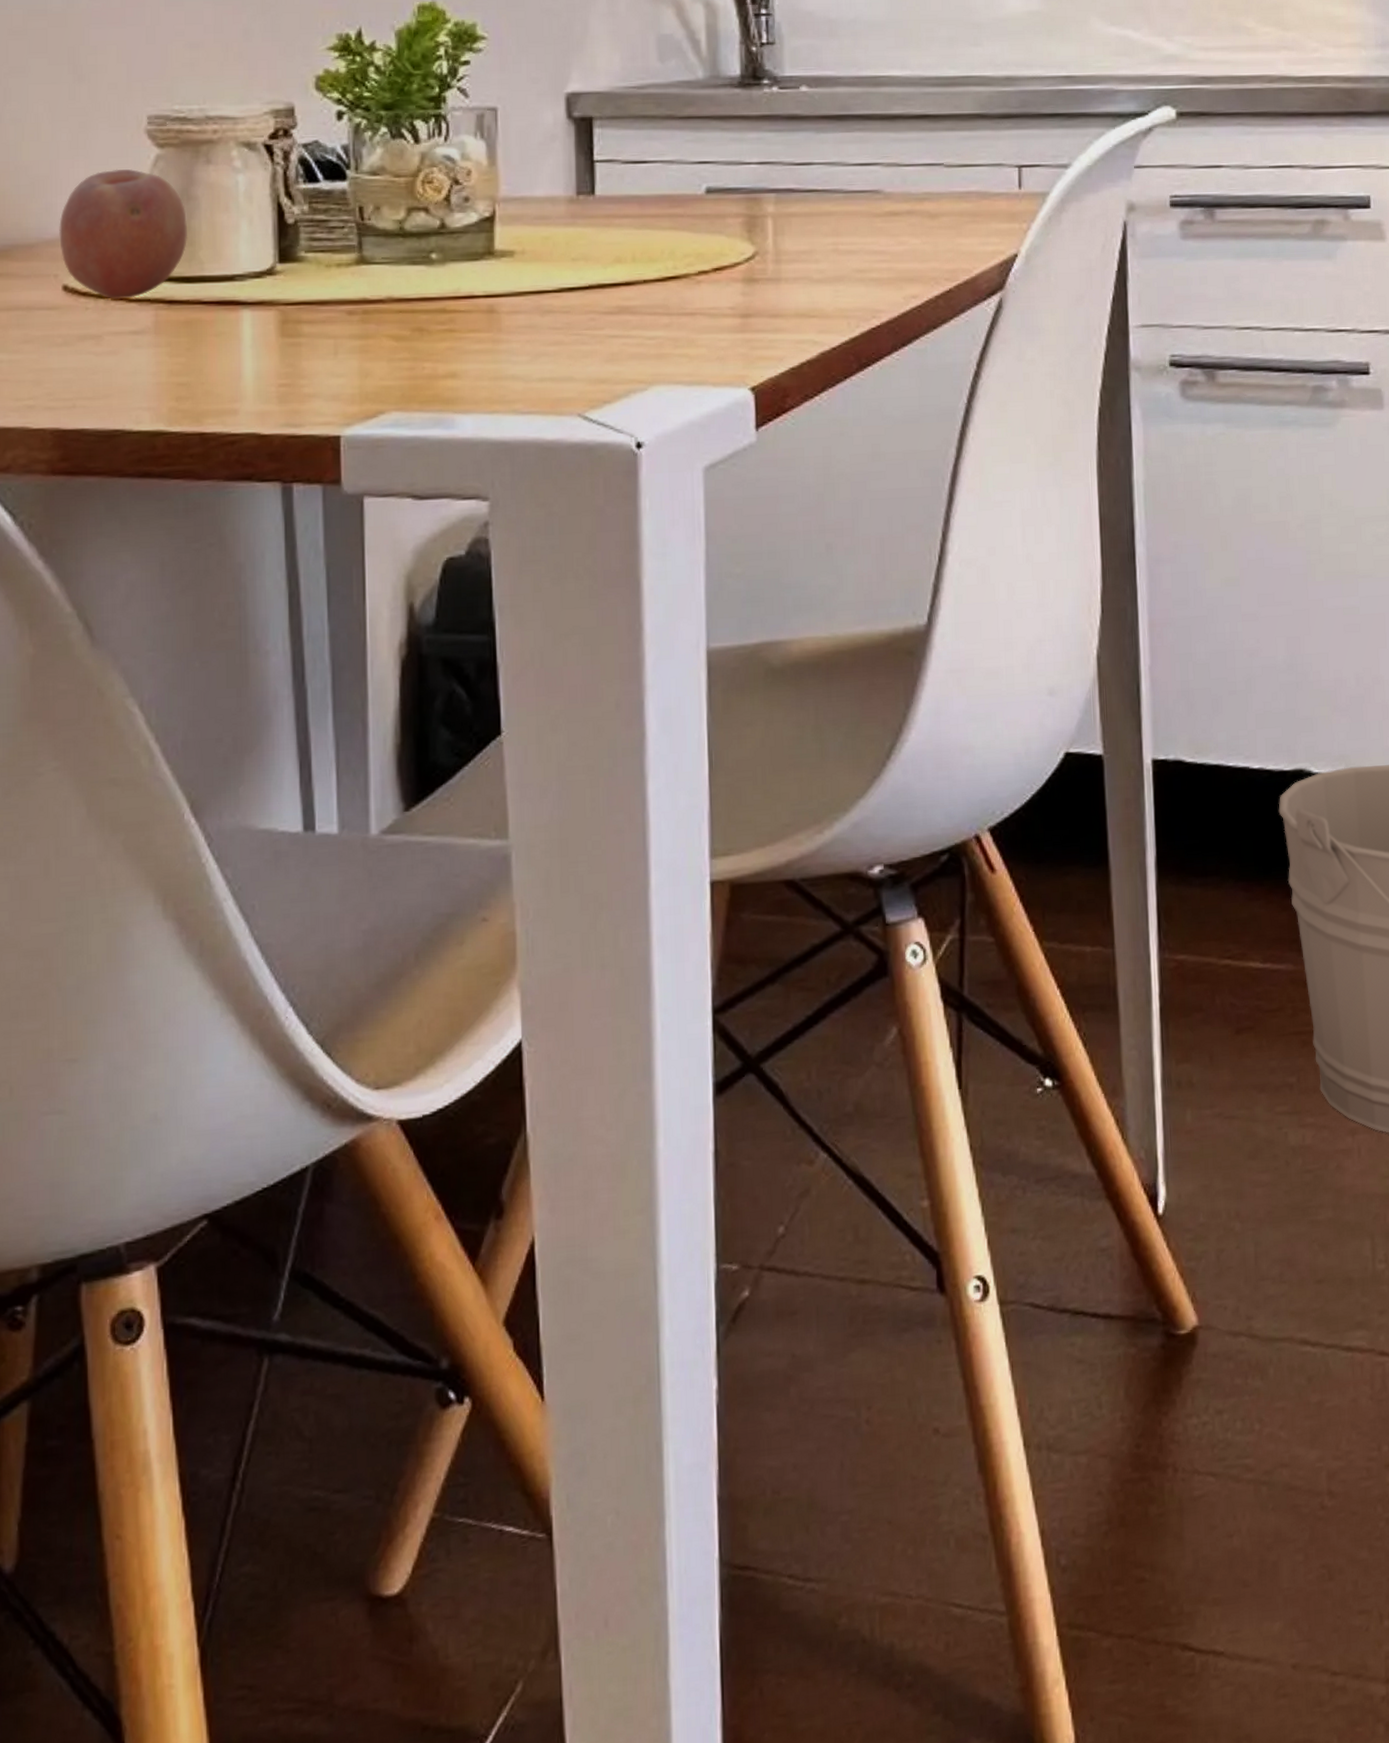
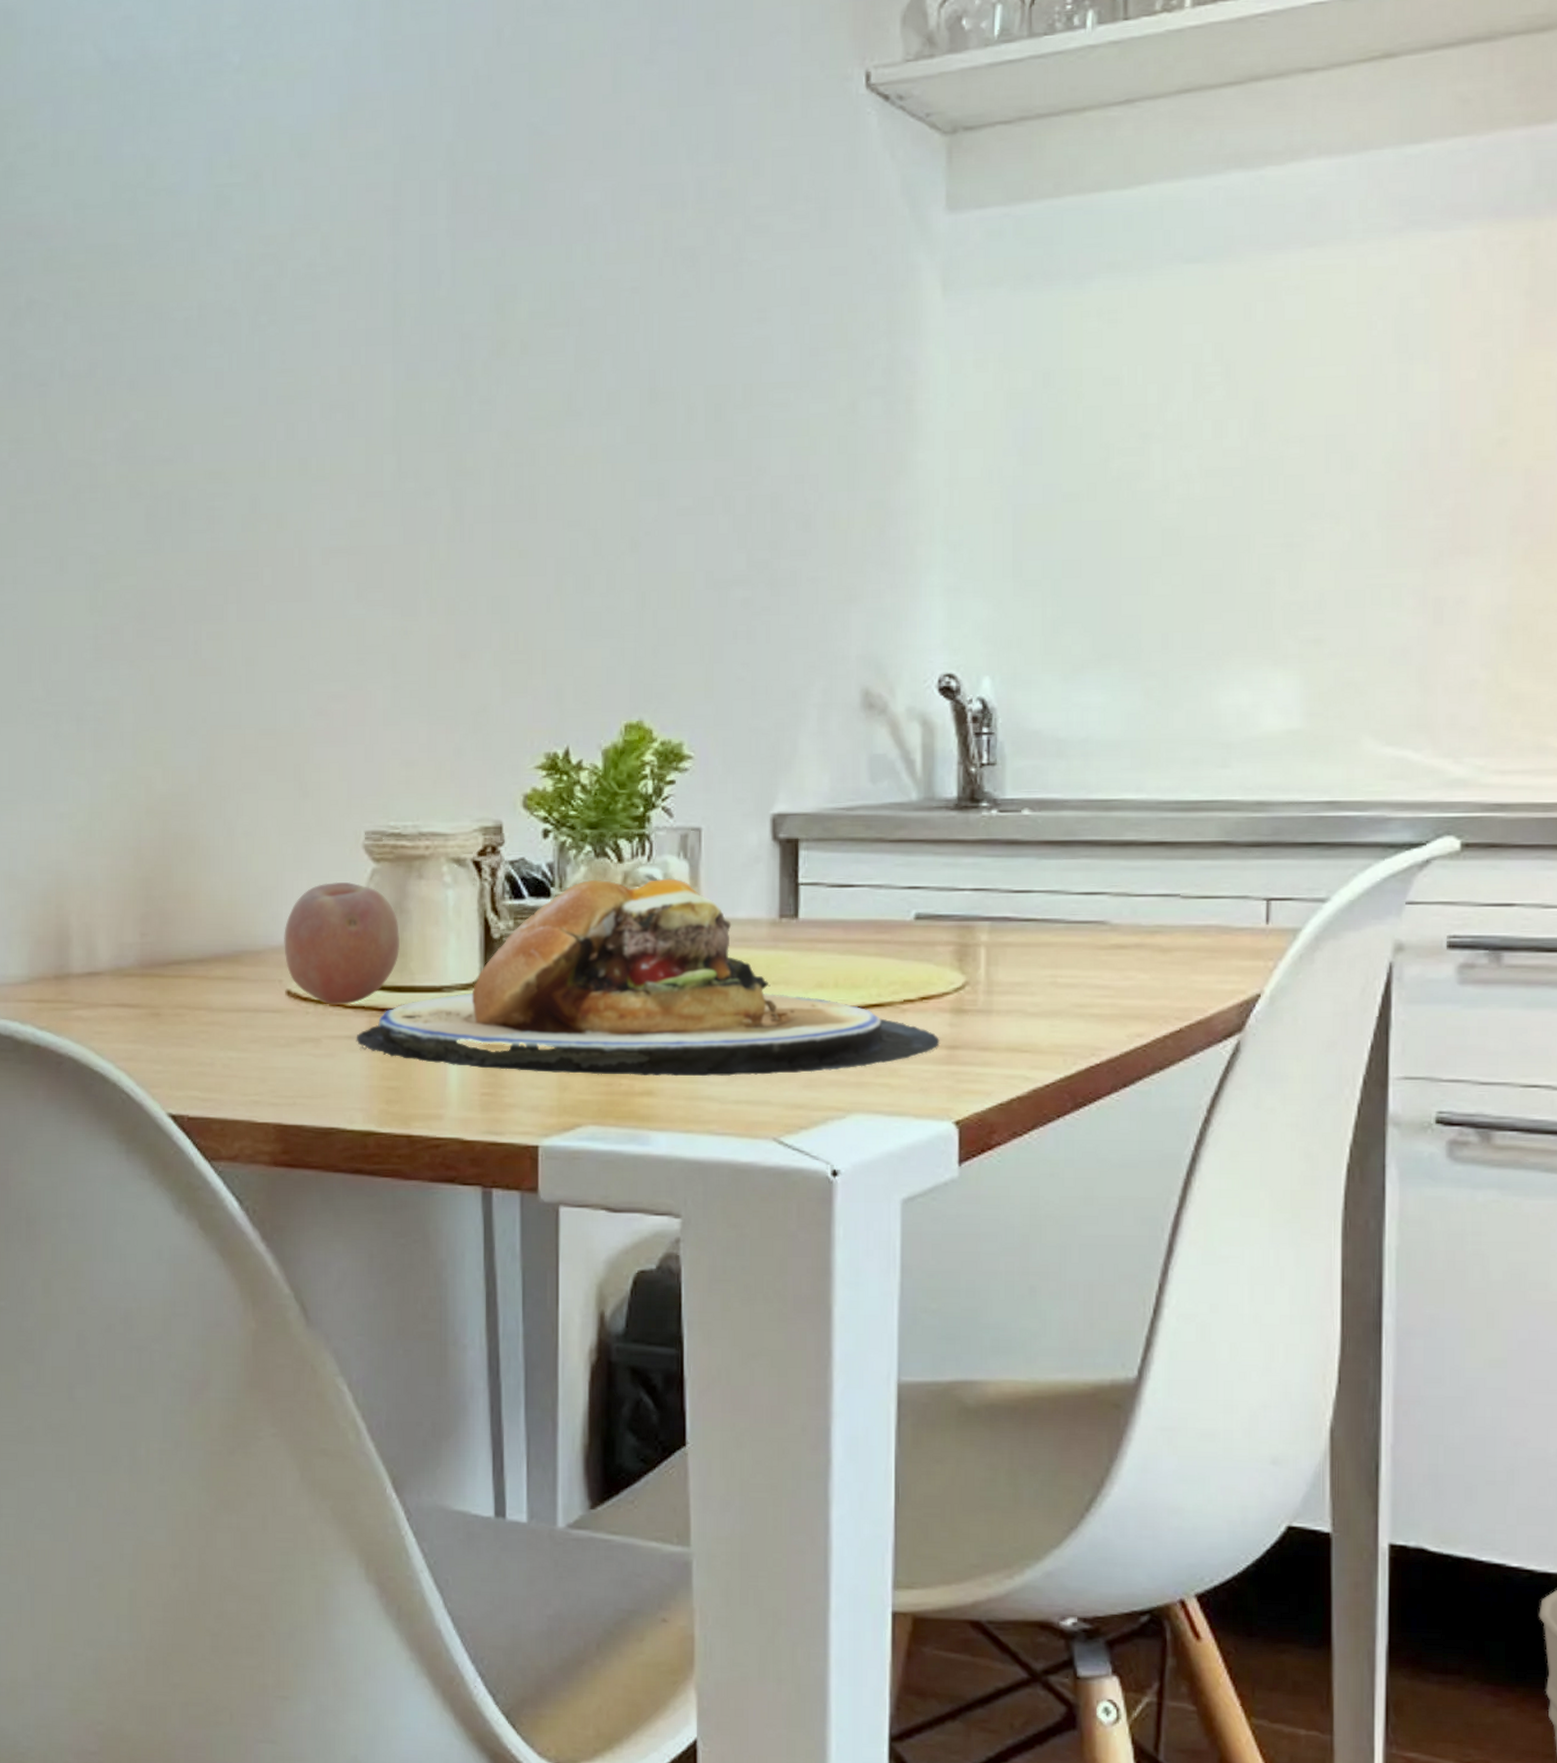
plate: none [141,158,734,360] -> present [356,878,940,1077]

